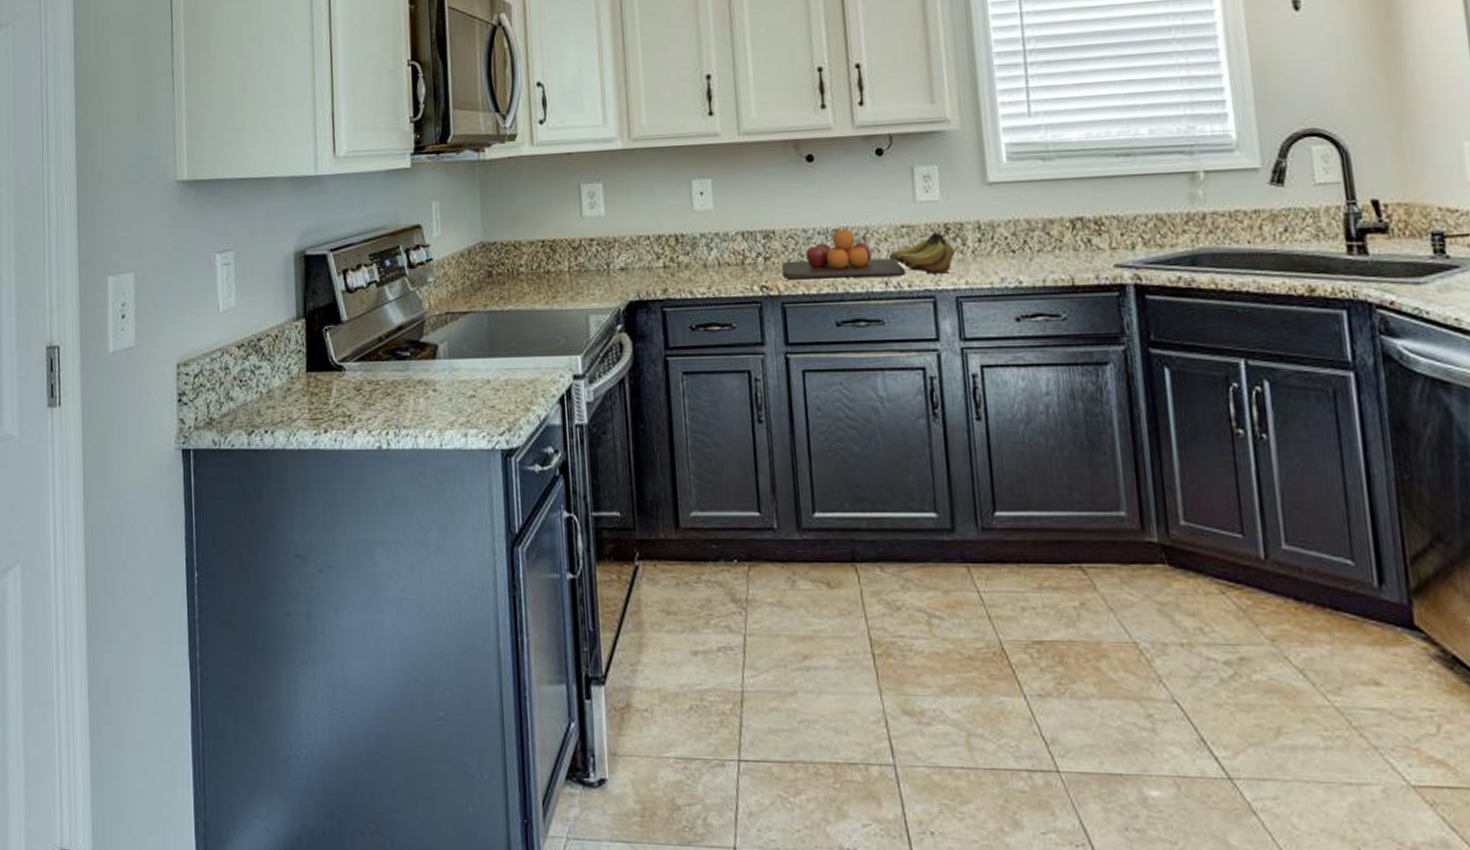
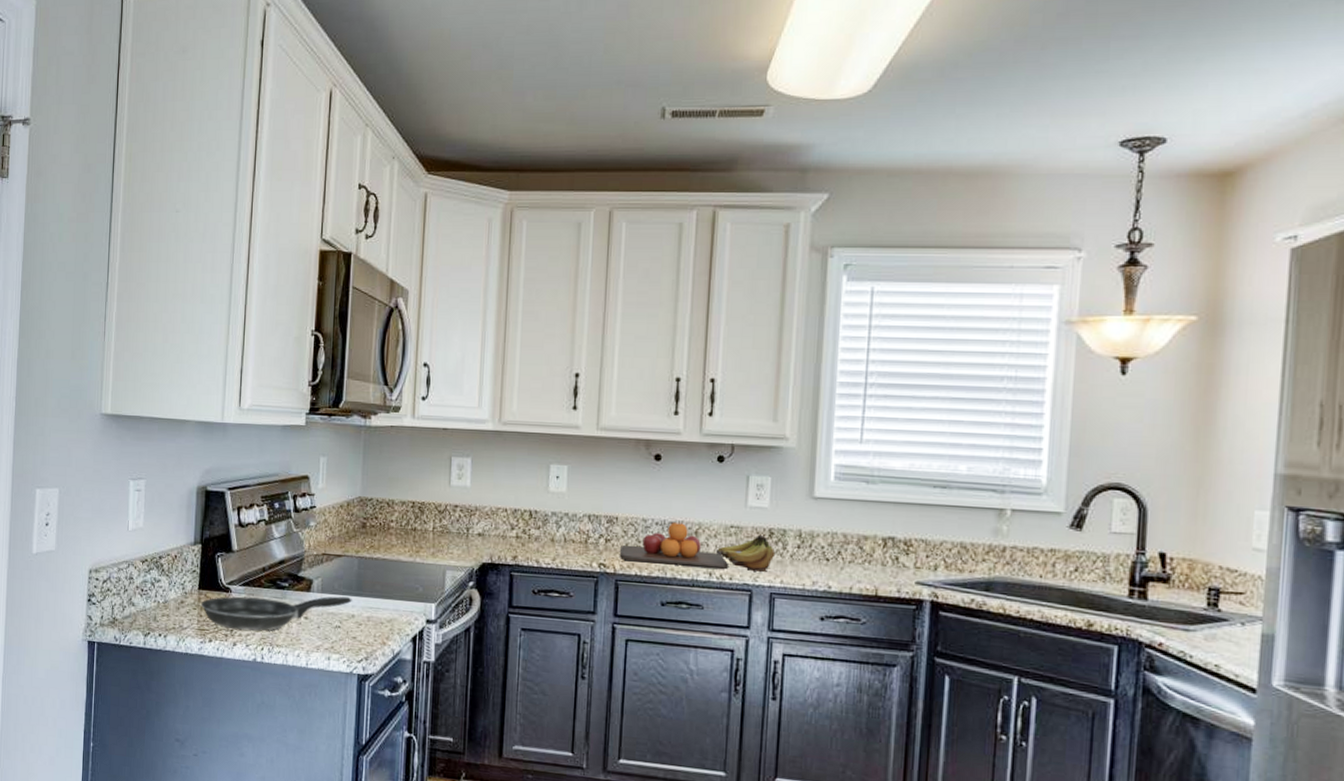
frying pan: none [311,360,486,415] -> present [201,596,352,632]

